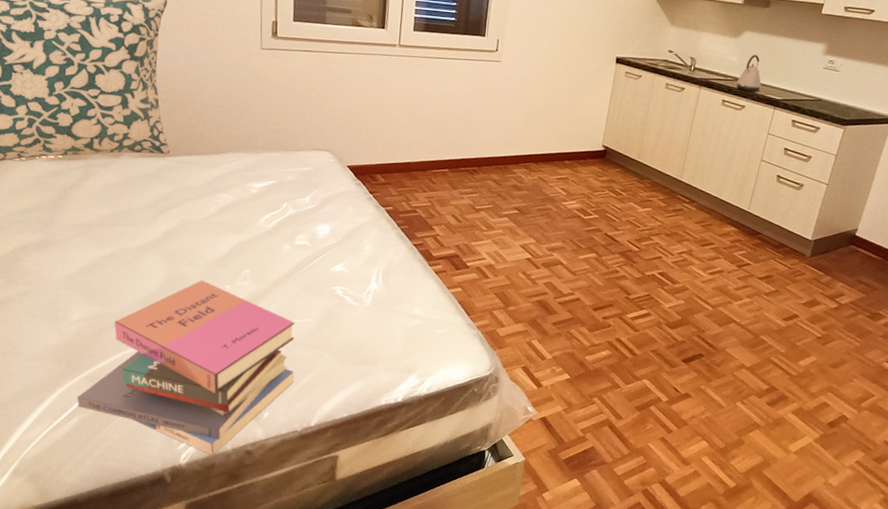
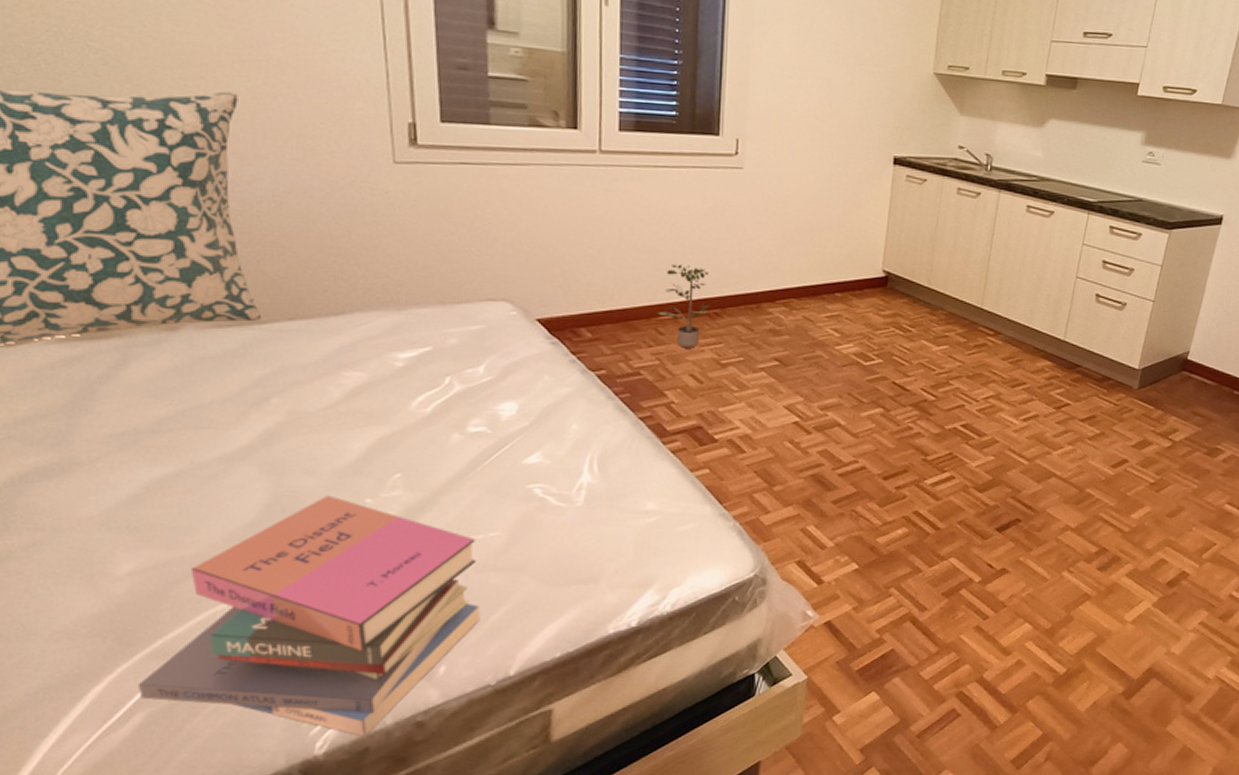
potted plant: none [432,131,471,195] -> present [657,264,711,348]
kettle: present [736,54,762,93] -> none [1043,148,1073,195]

